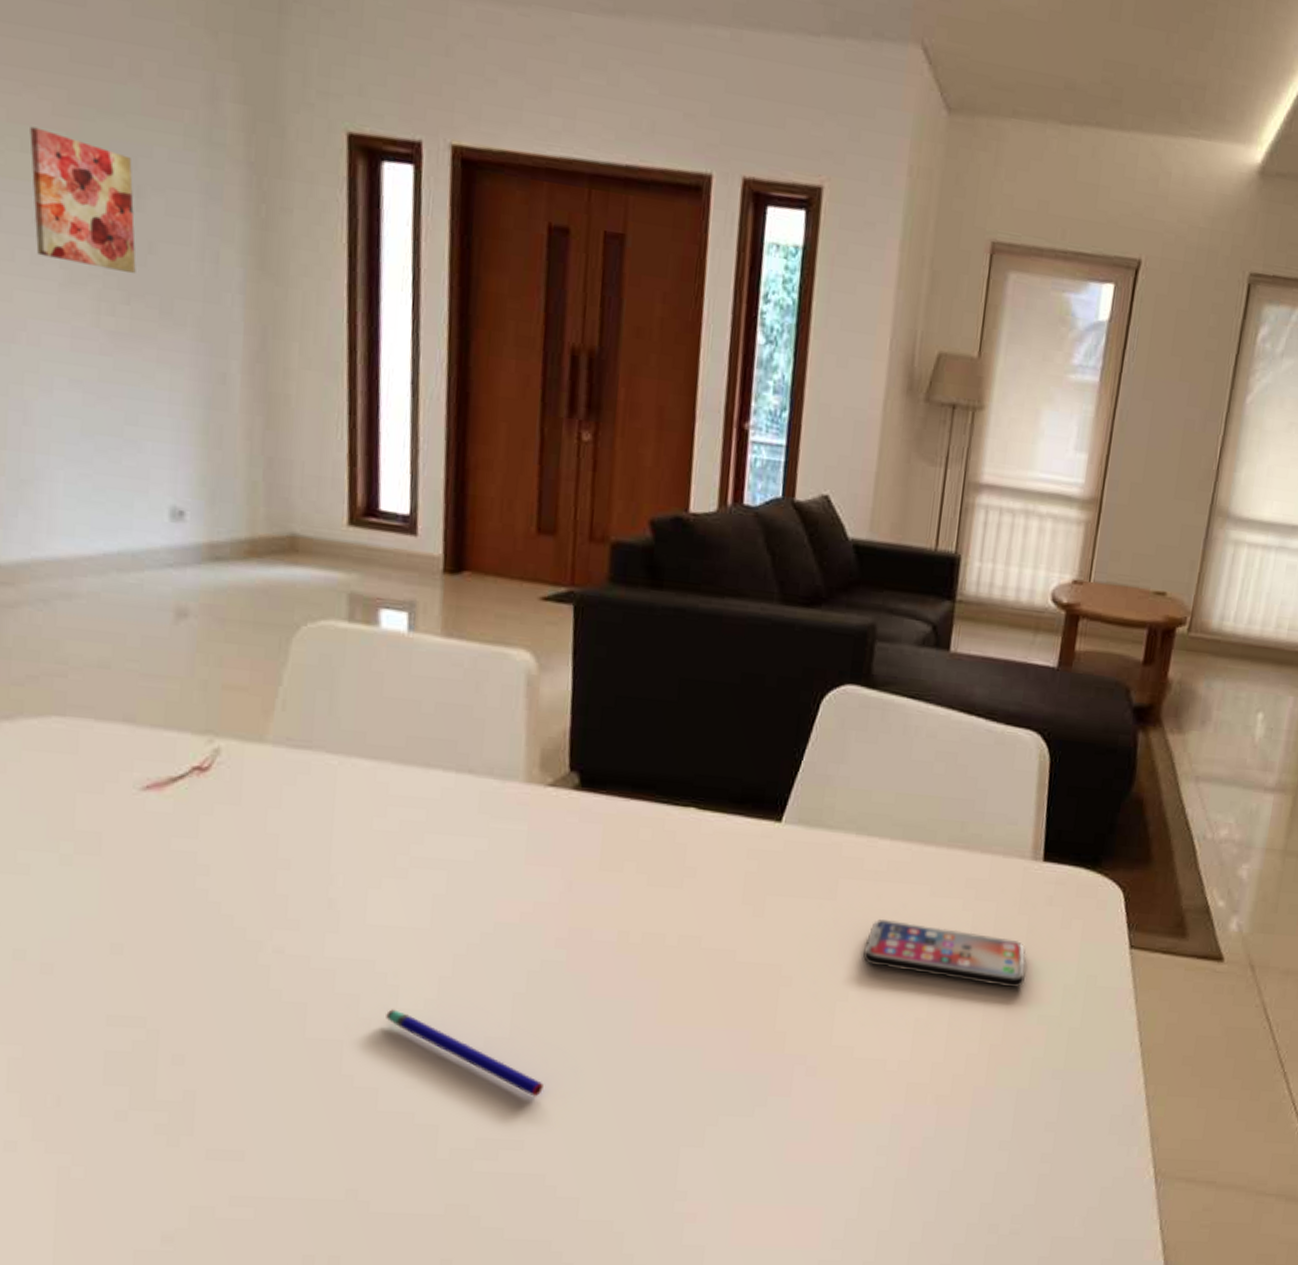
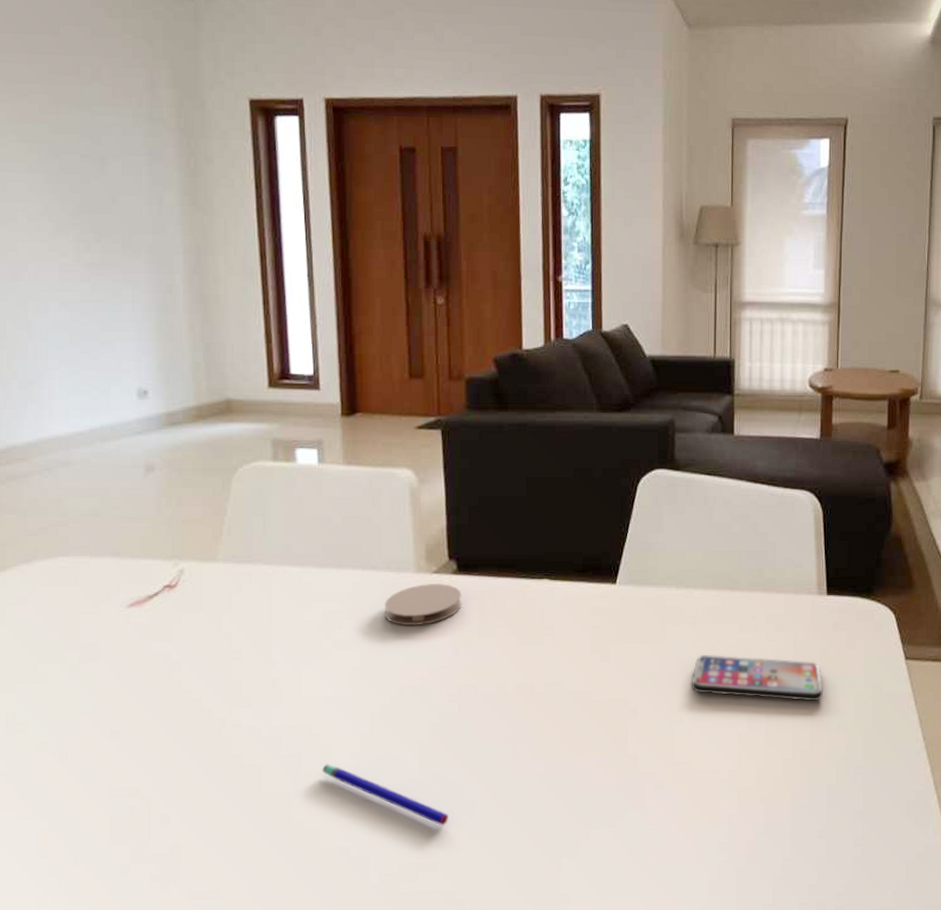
wall art: present [30,126,136,274] -> none [24,123,104,220]
coaster: none [481,798,584,850] -> present [384,582,462,625]

